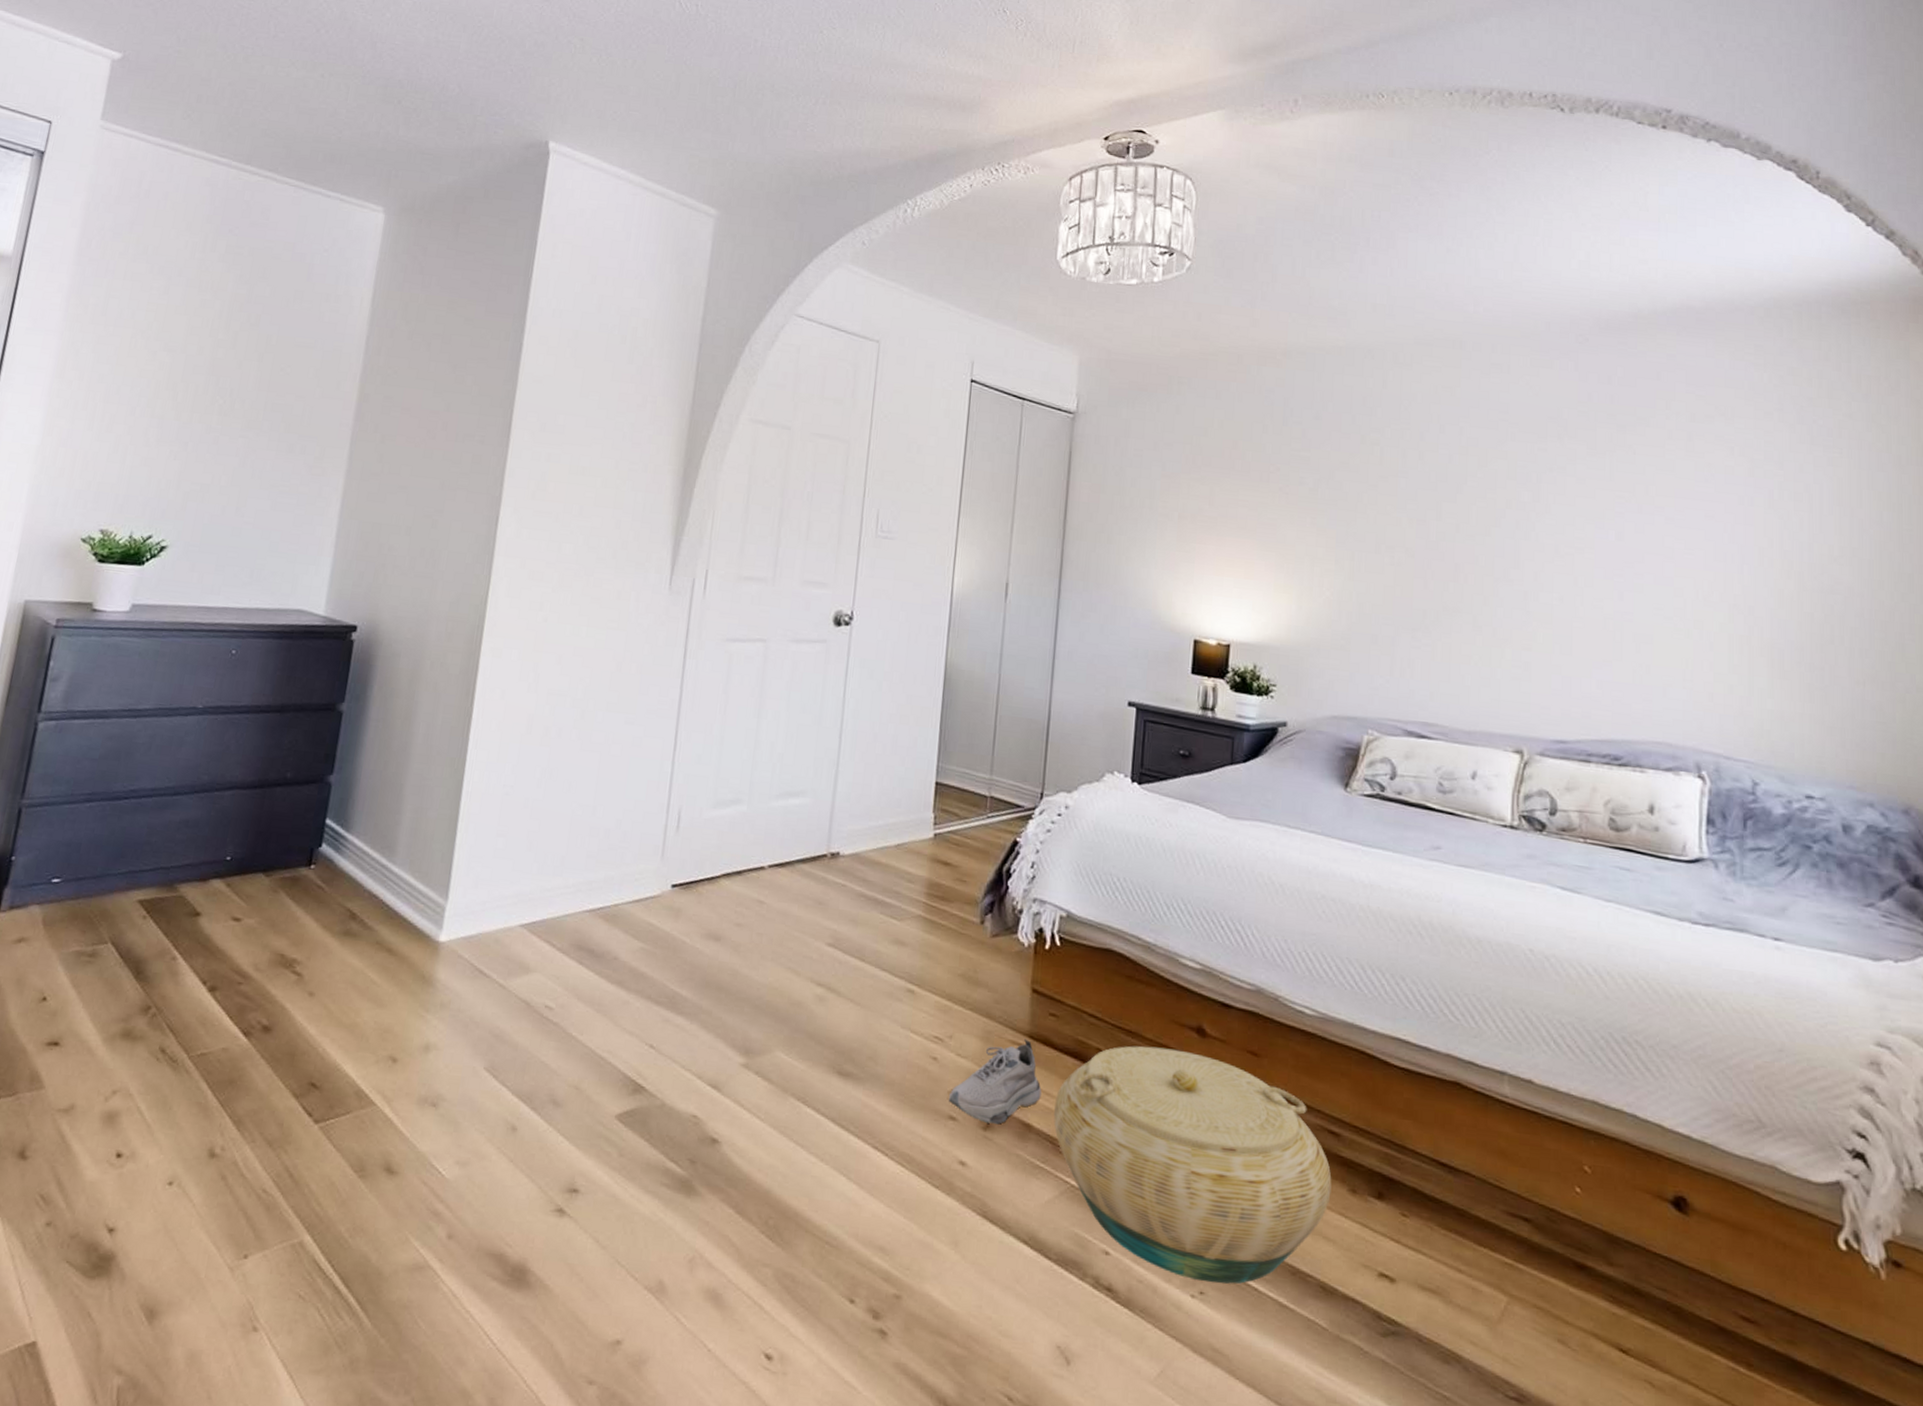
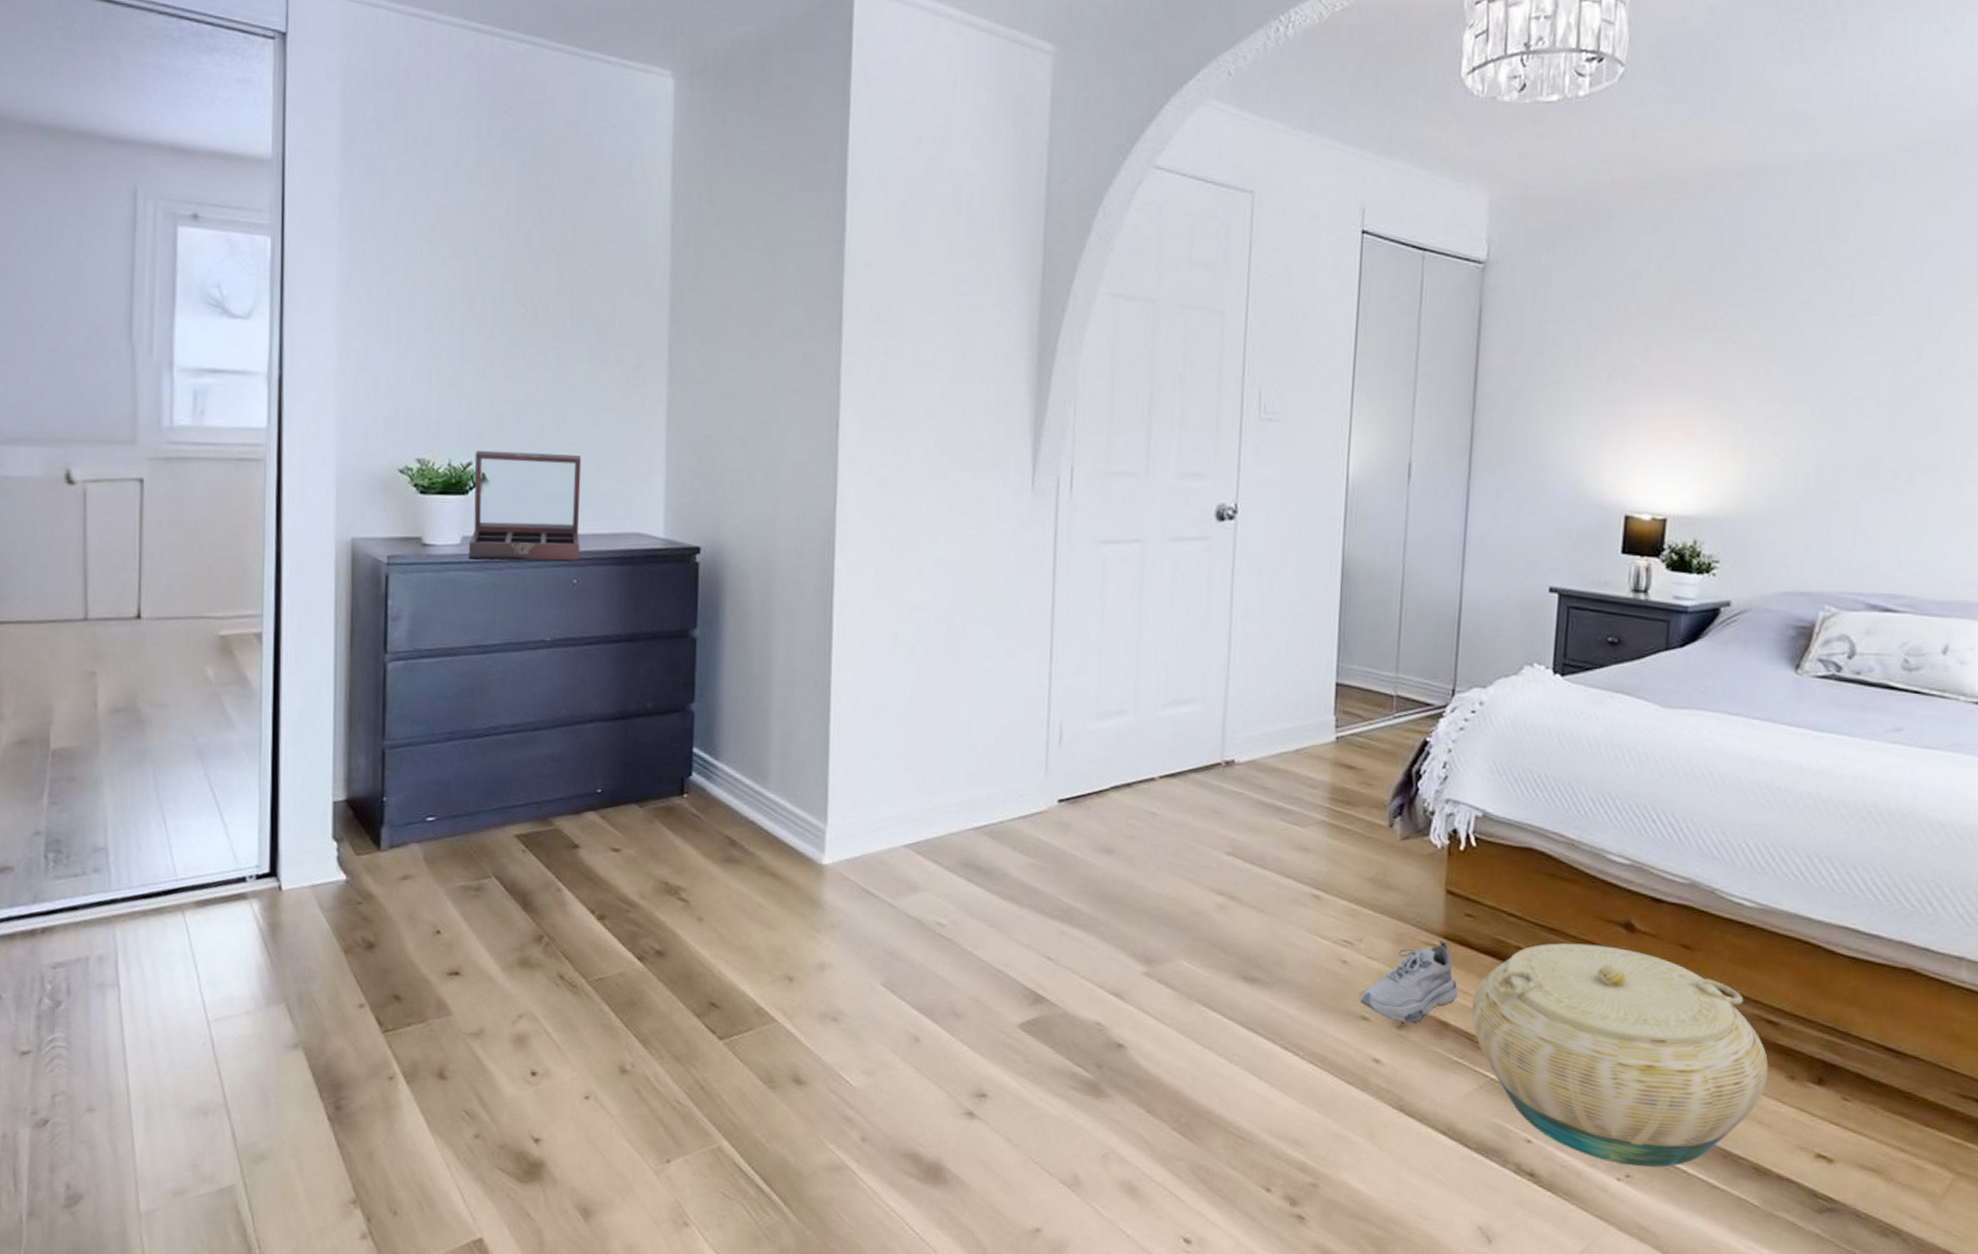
jewelry box: none [135,524,257,633] -> present [469,450,582,561]

